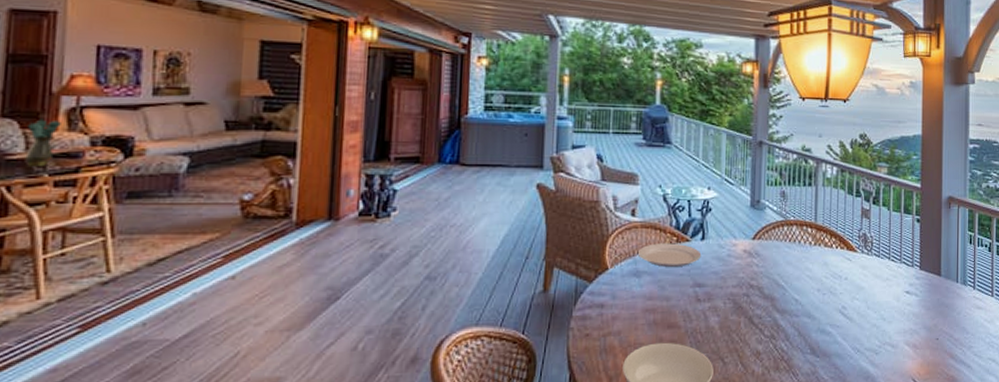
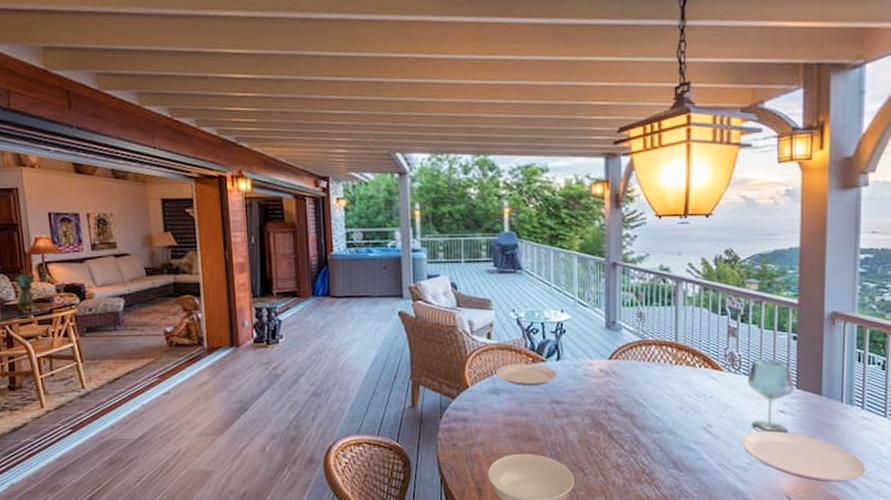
plate: none [873,311,978,363] -> present [742,430,866,483]
wine glass: none [879,241,918,315] -> present [748,359,794,434]

